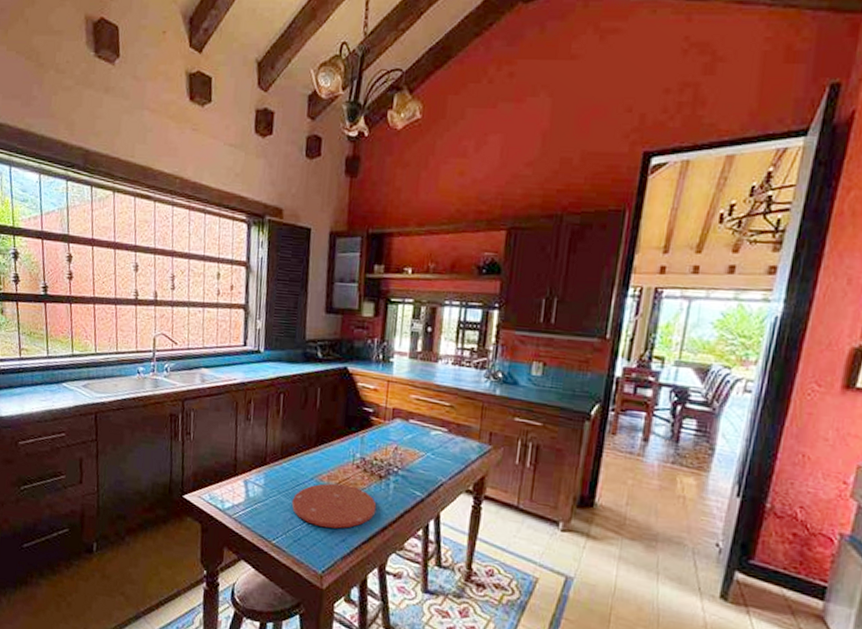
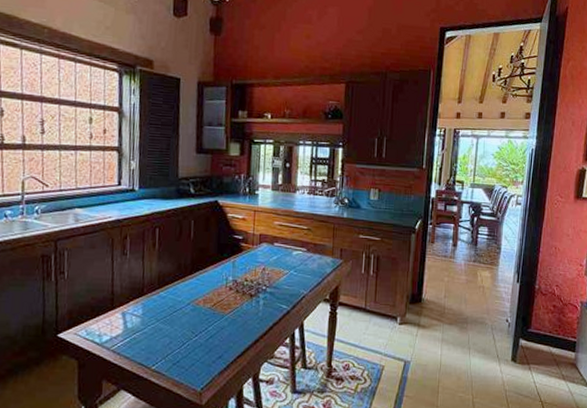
plate: present [291,483,377,529] -> none [169,306,249,347]

